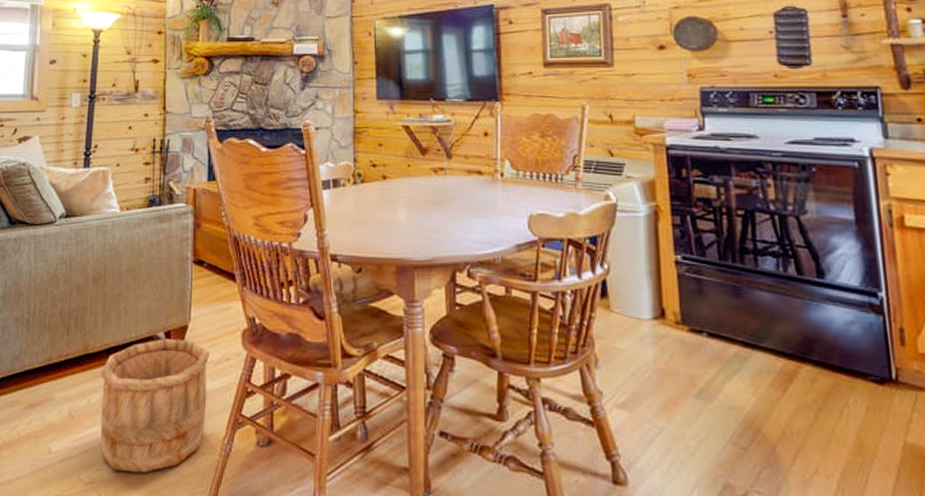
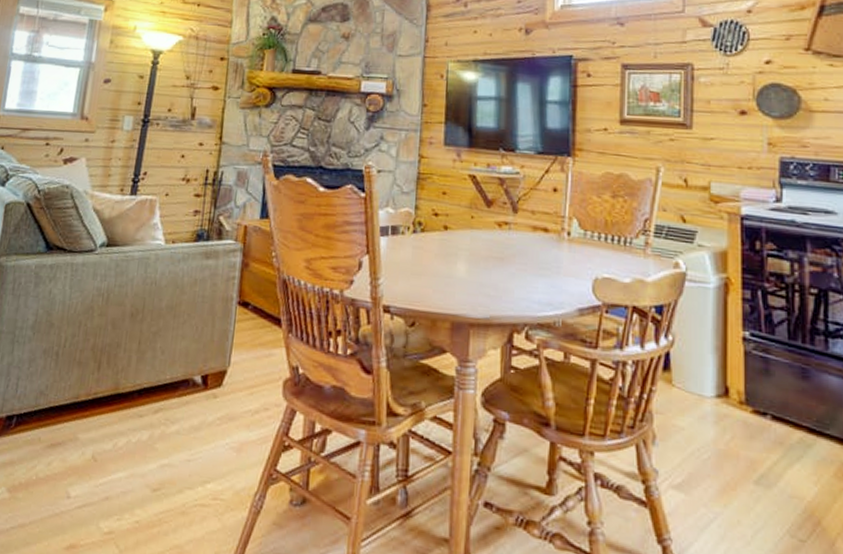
wooden bucket: present [100,339,210,474] -> none [123,383,248,527]

